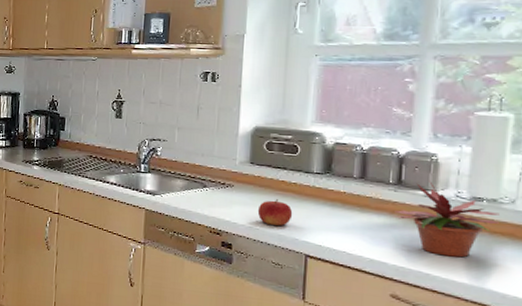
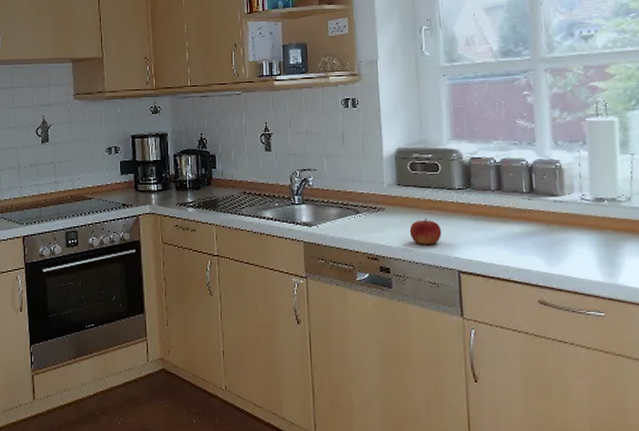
potted plant: present [393,180,500,258] -> none [530,186,620,257]

